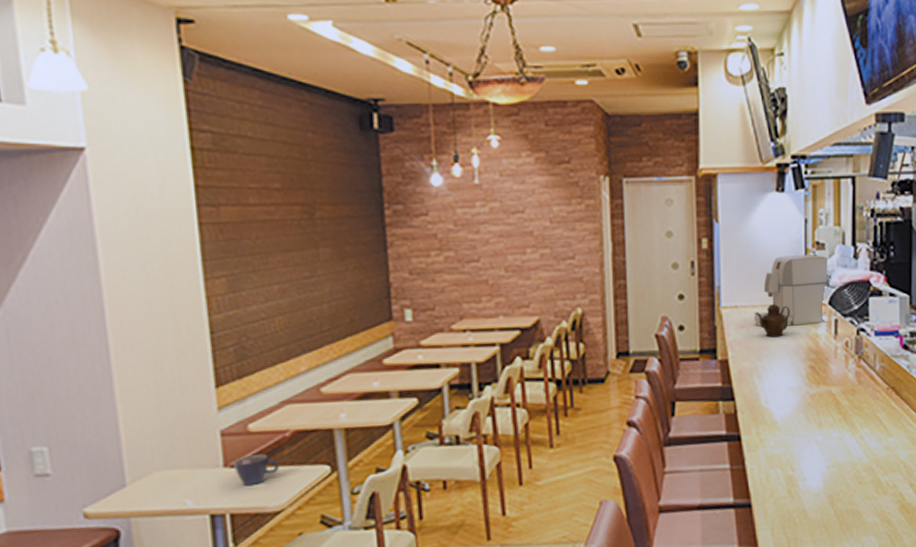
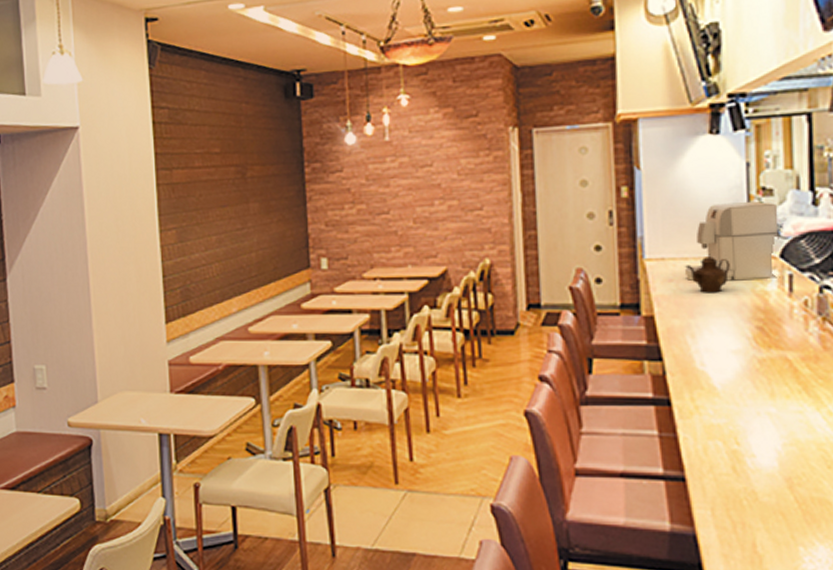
cup: present [232,454,279,487] -> none [177,384,213,411]

